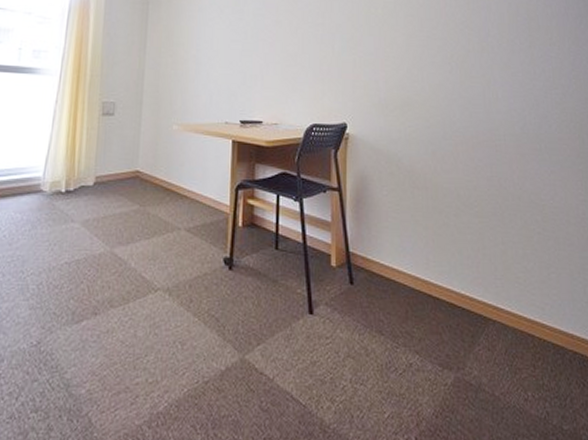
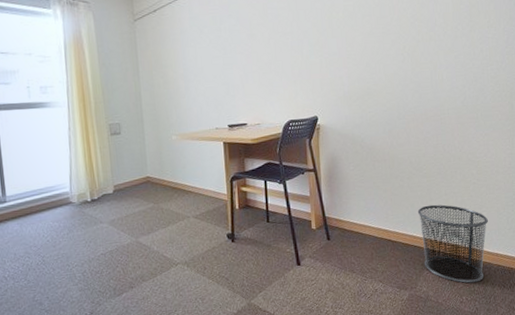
waste bin: none [466,254,560,373] -> present [417,204,489,284]

